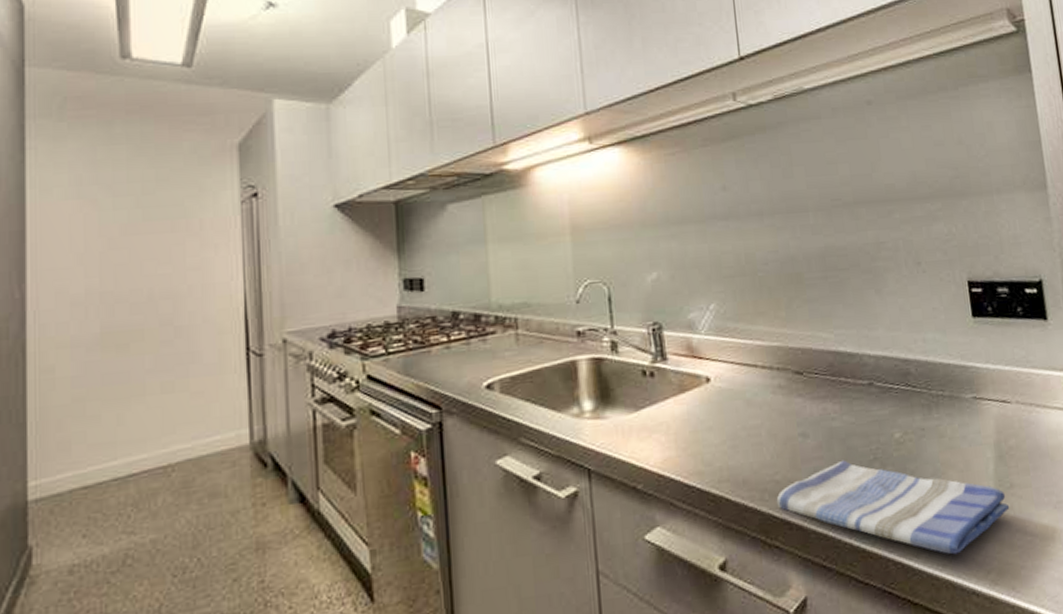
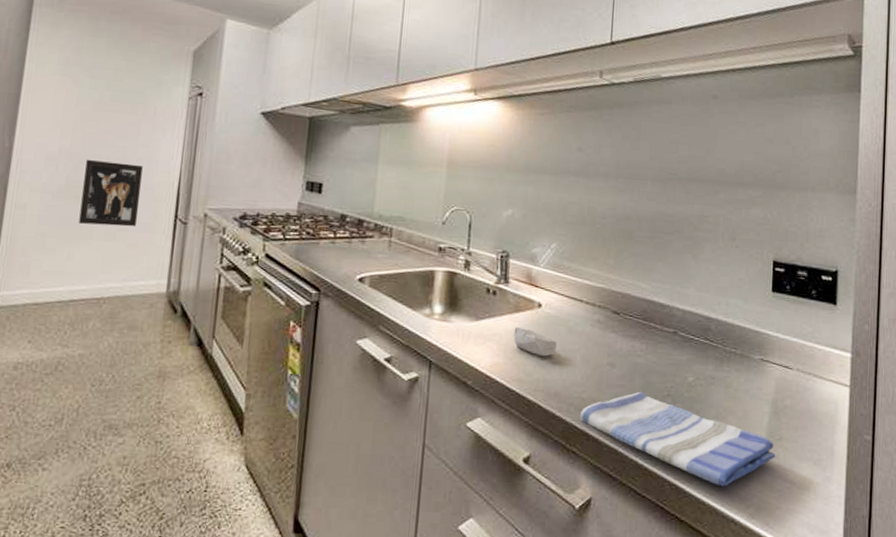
wall art: none [123,293,200,378] -> present [79,159,143,227]
soap bar: none [682,410,736,440] -> present [513,327,557,357]

